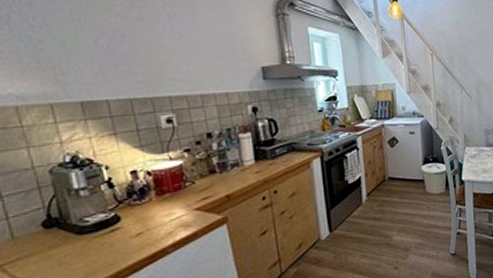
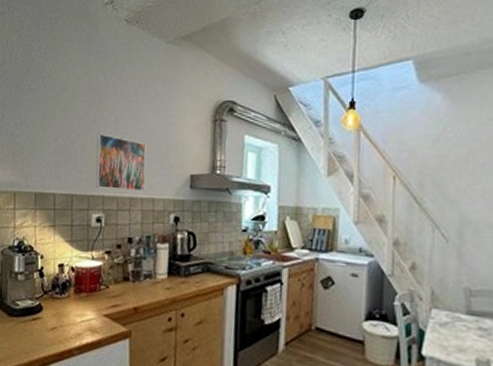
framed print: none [148,32,216,89] -> present [95,133,147,192]

